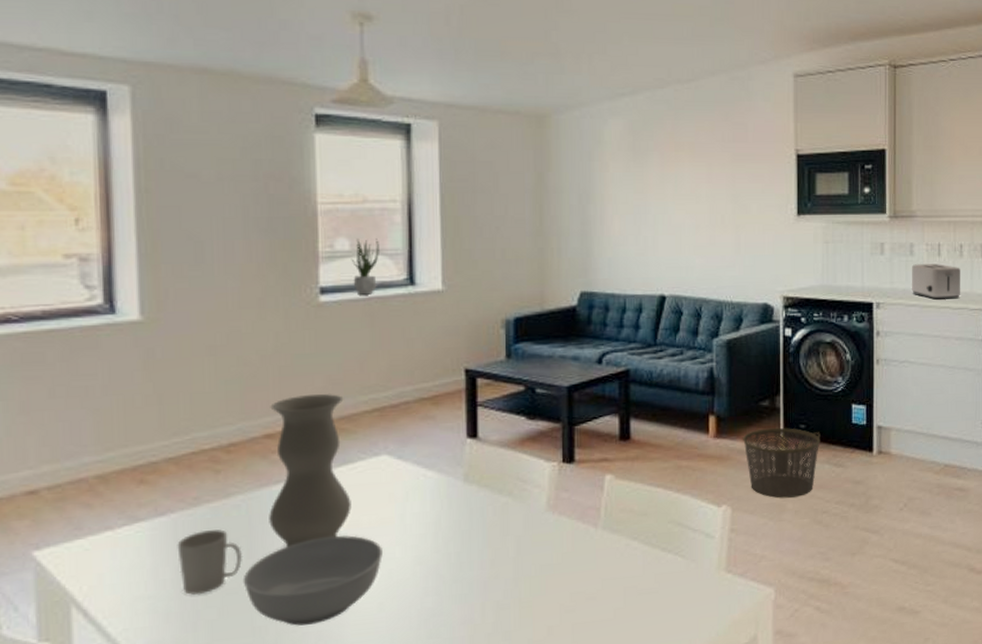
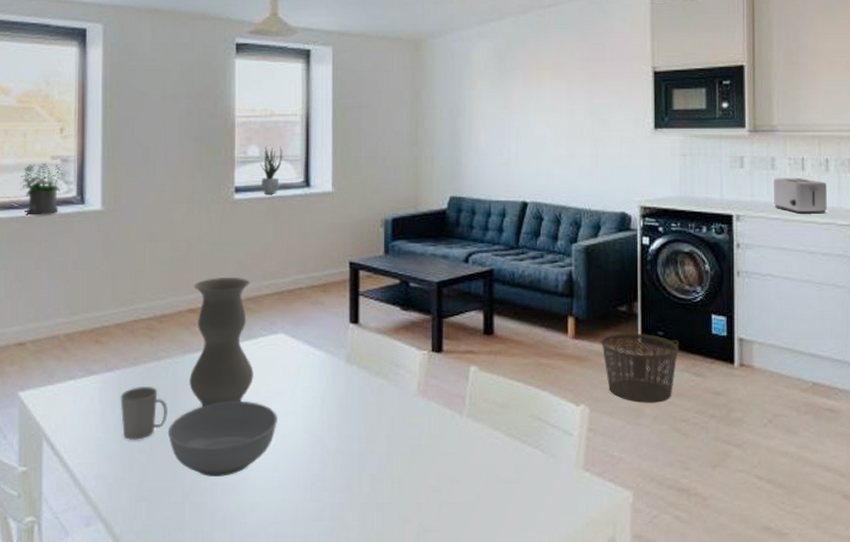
potted plant: none [19,263,85,332] -> present [20,163,65,217]

